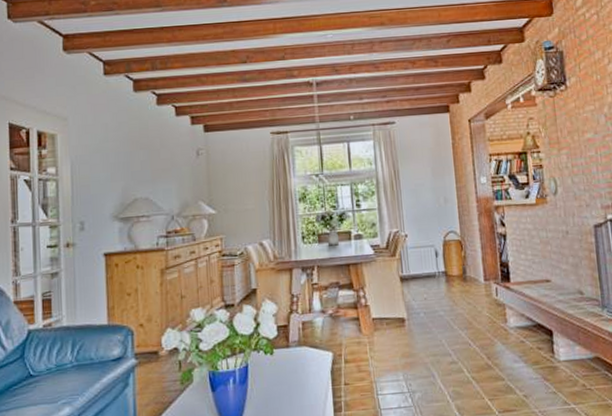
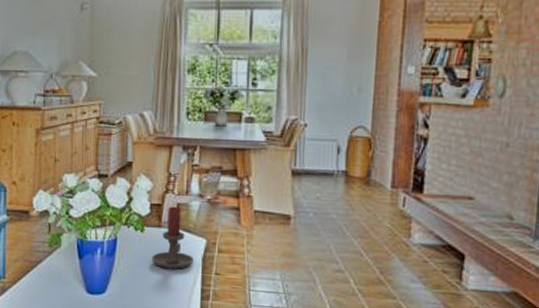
candle holder: none [283,324,323,387] -> present [152,206,194,269]

